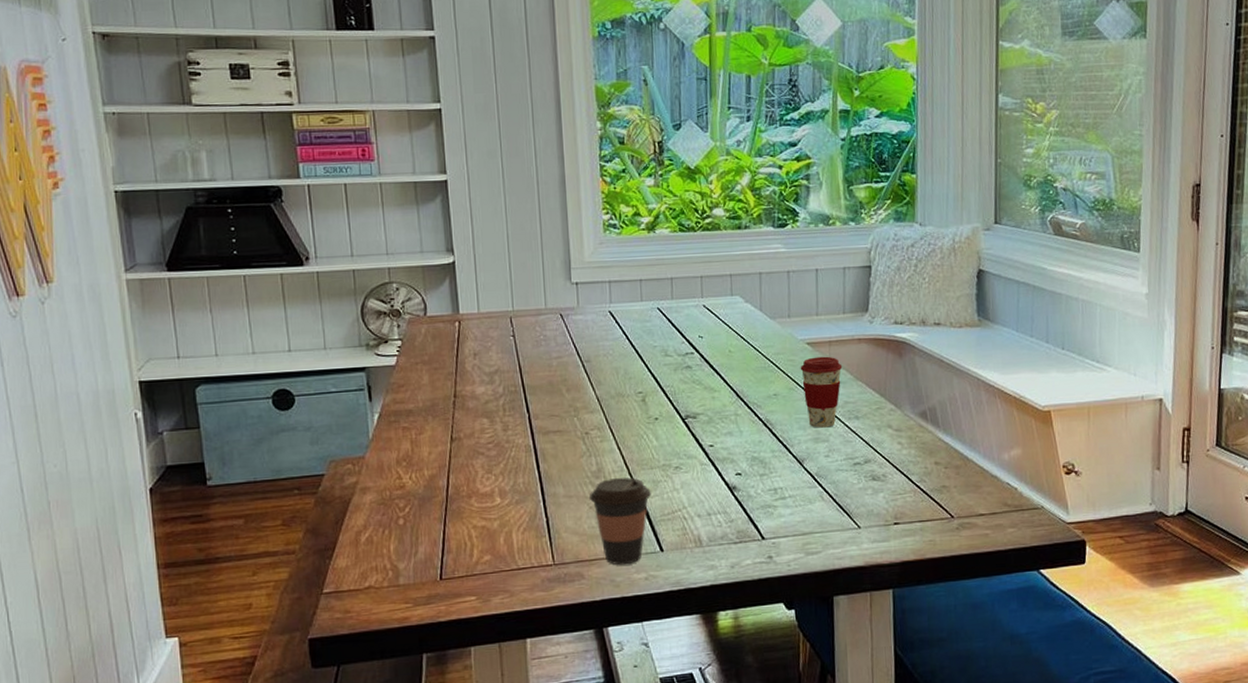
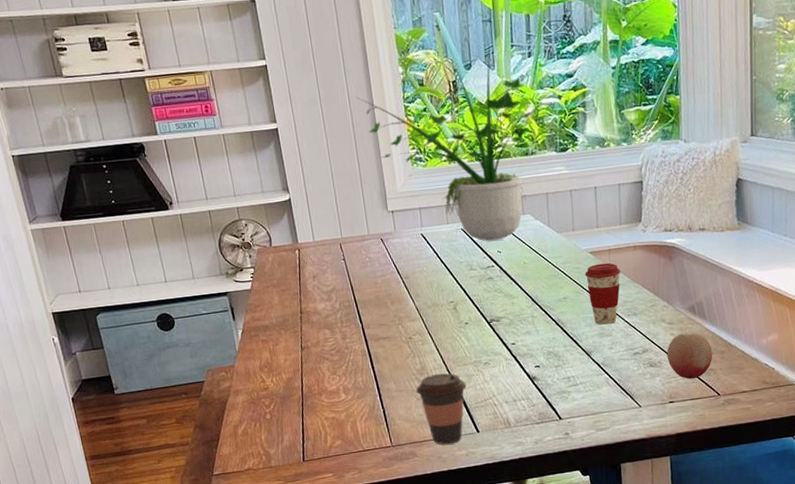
potted plant: none [544,99,761,324] -> present [356,39,543,241]
fruit: none [892,442,947,497] -> present [666,333,713,379]

